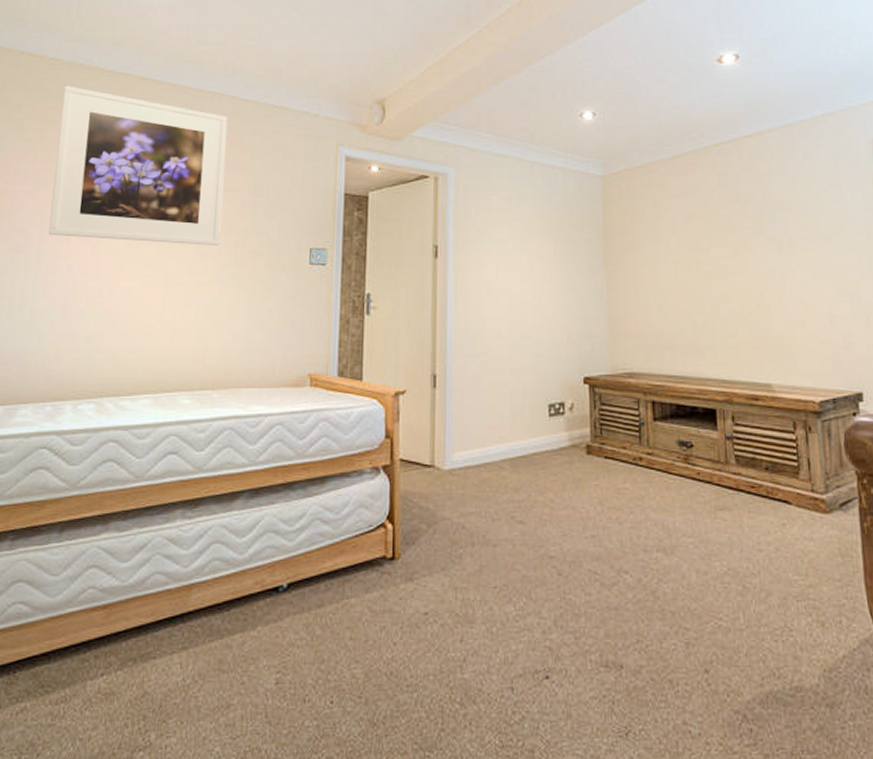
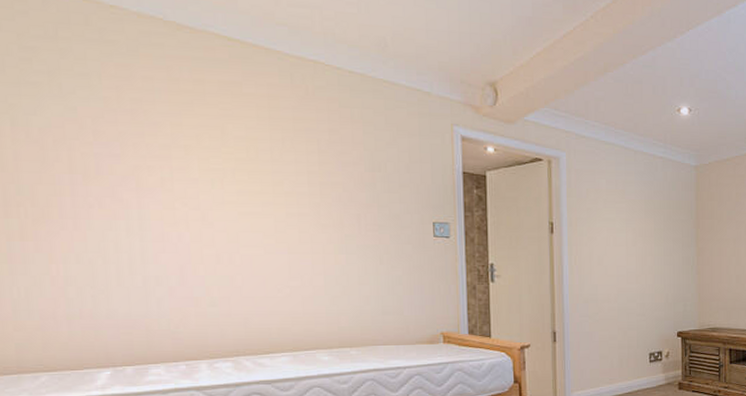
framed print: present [48,85,228,245] -> none [135,40,341,217]

